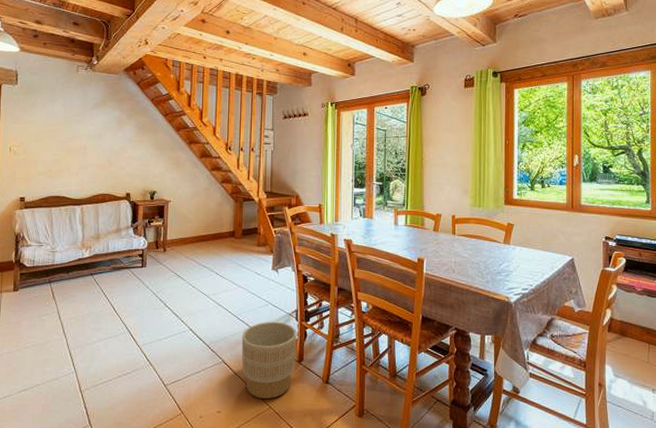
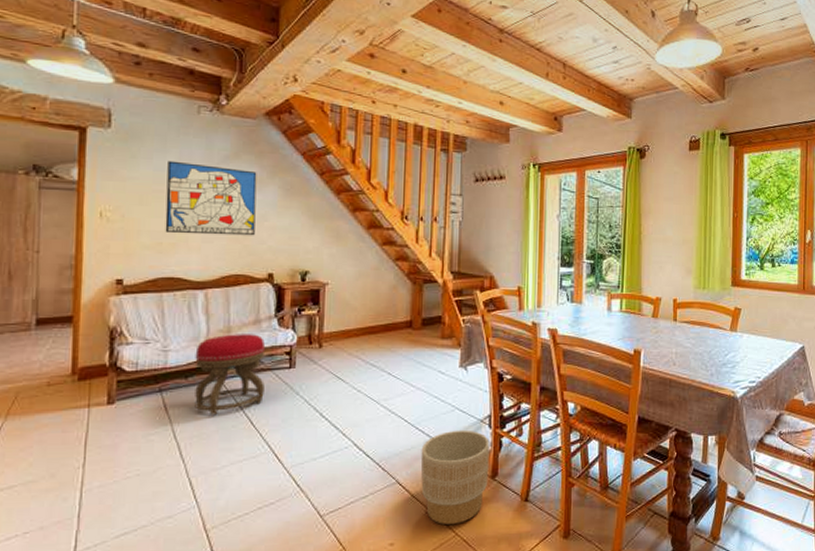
wall art: none [53,108,119,164] -> present [165,160,257,236]
stool: none [73,240,125,302] -> present [194,334,266,416]

